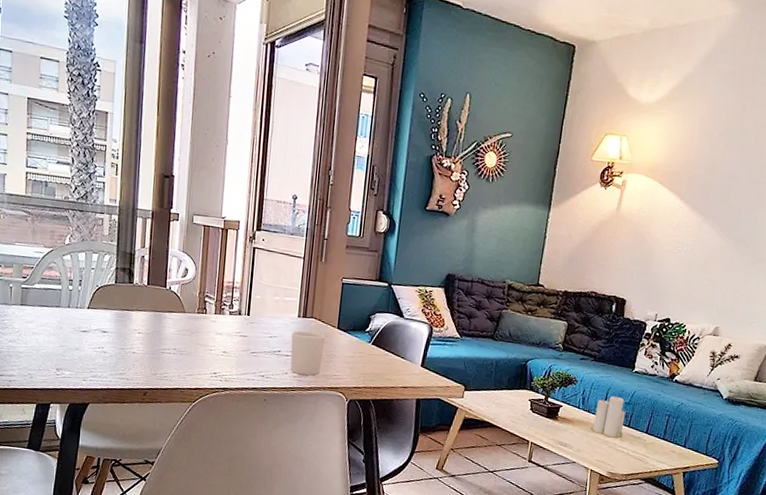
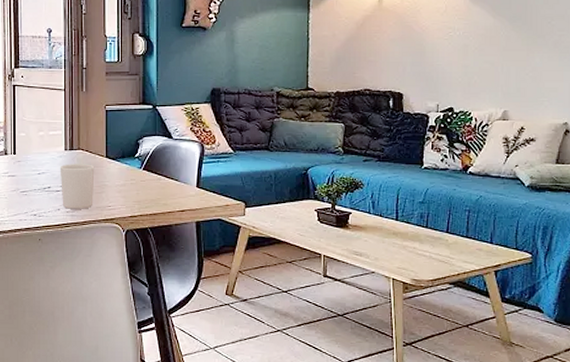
candle: present [591,394,626,438] -> none [386,193,423,241]

